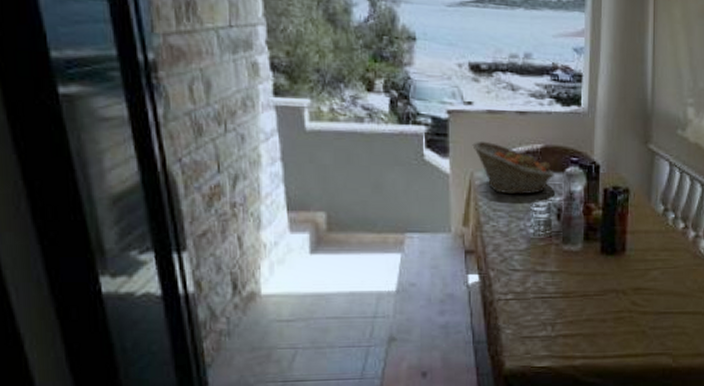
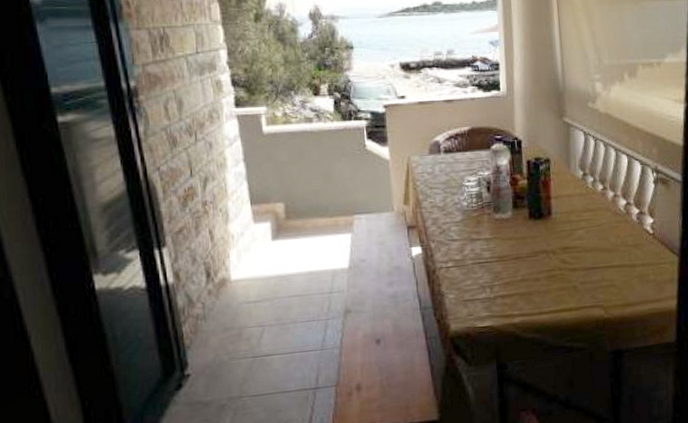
fruit basket: present [472,141,555,195] -> none [407,128,482,174]

